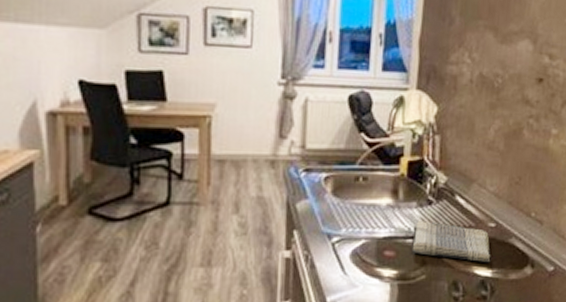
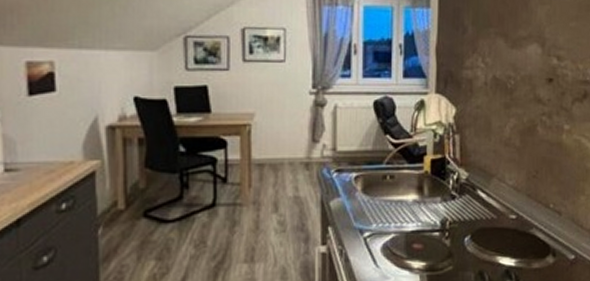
dish towel: present [412,221,491,262] -> none [438,215,514,252]

